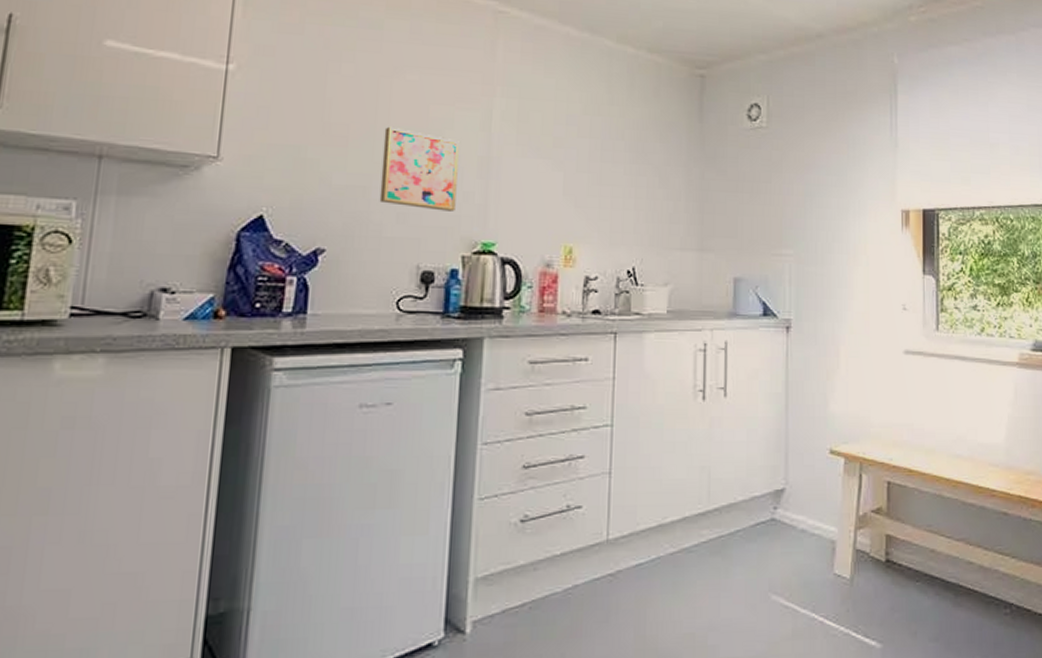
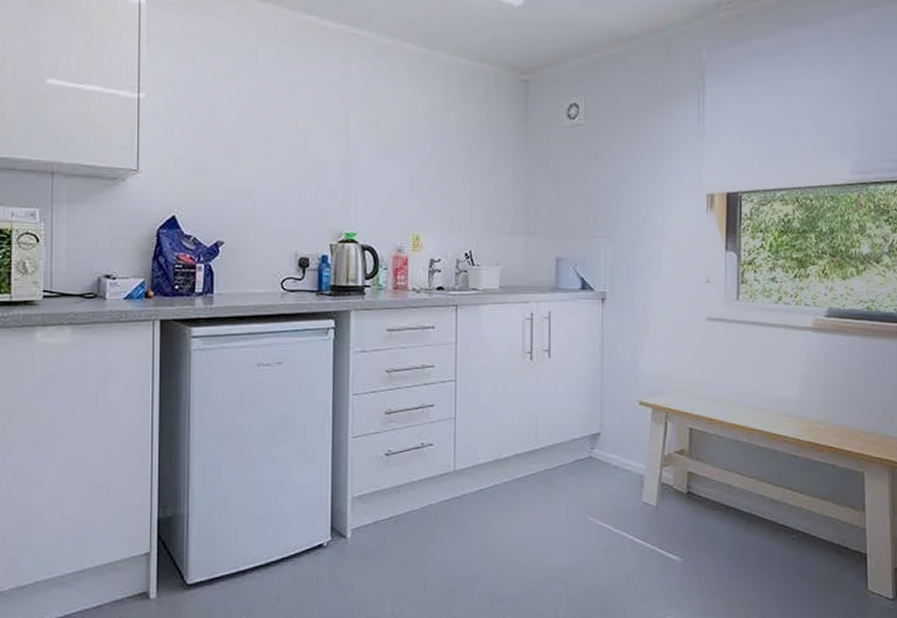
wall art: present [379,126,460,212] -> none [263,138,323,208]

